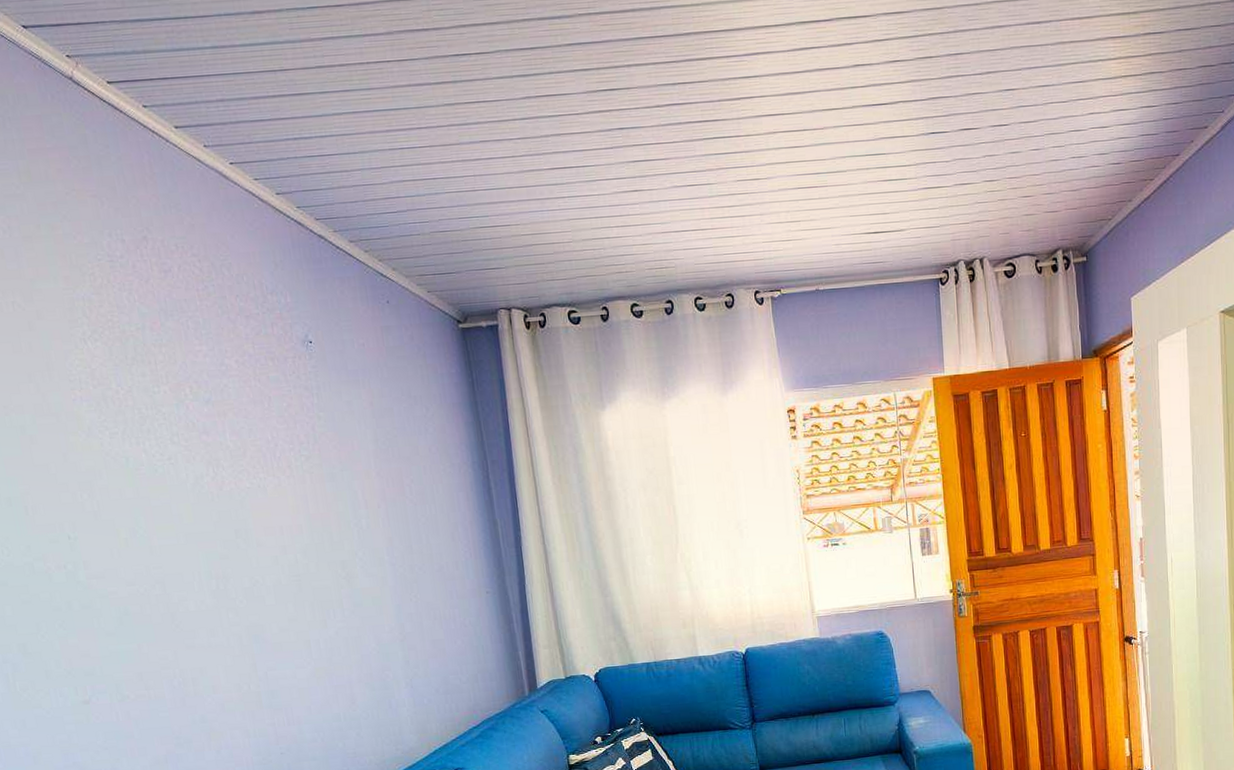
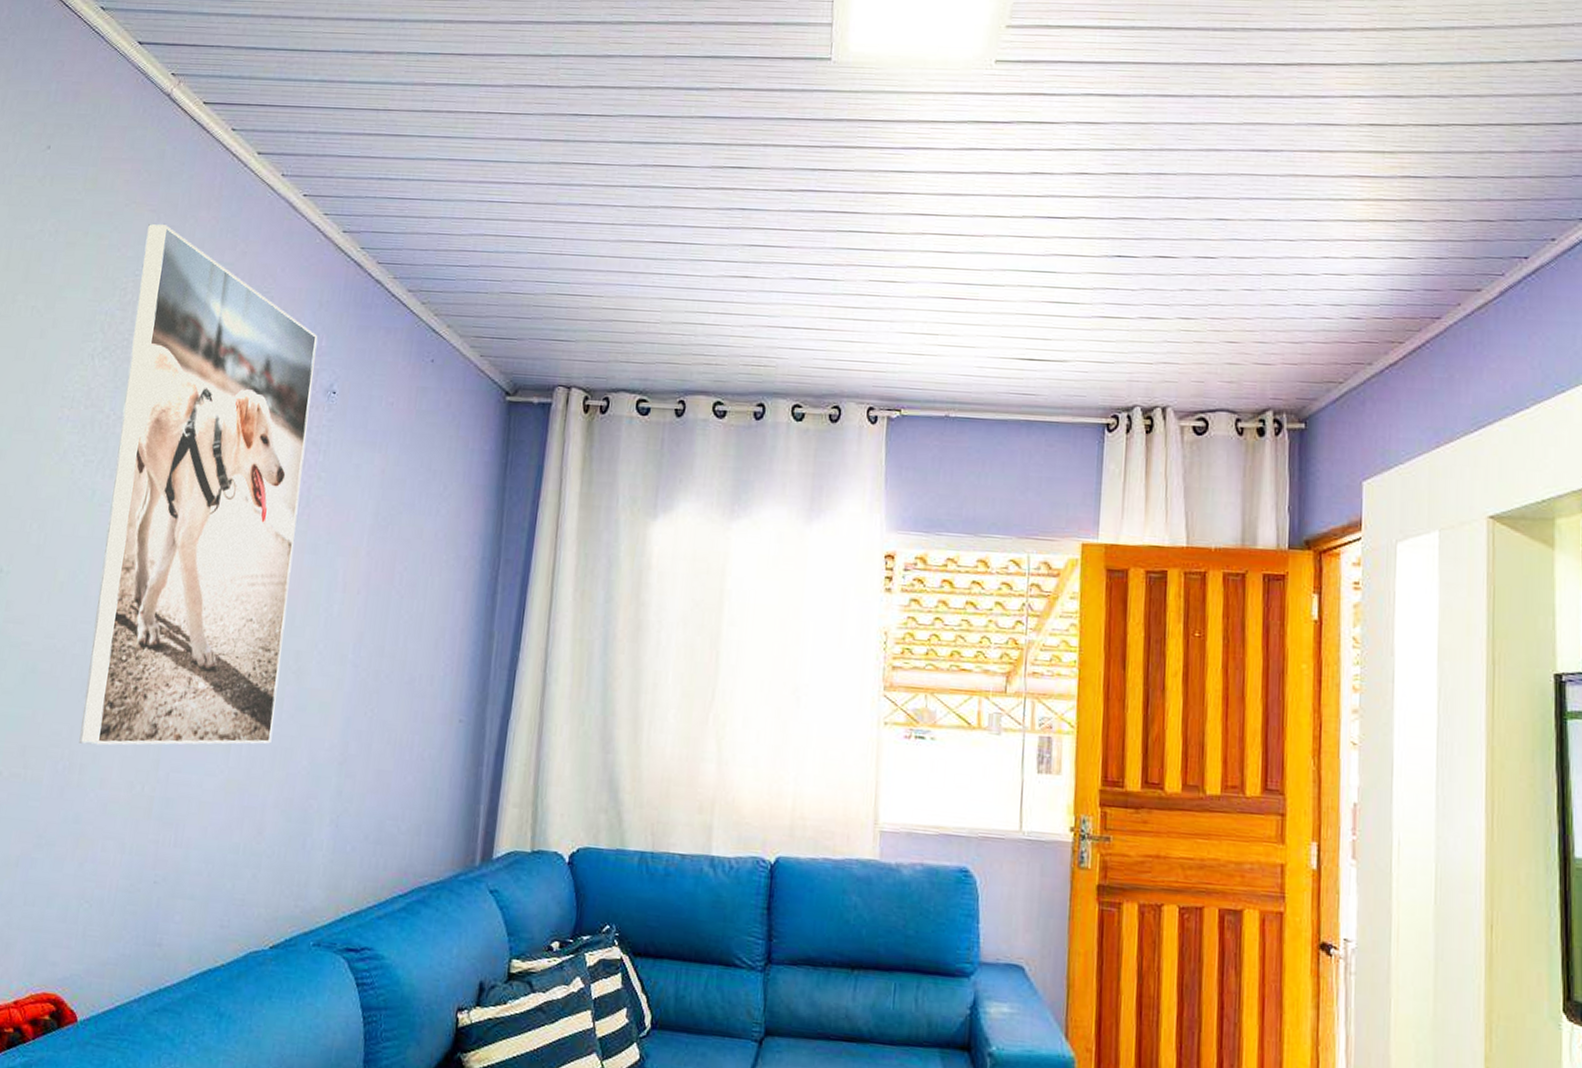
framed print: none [94,208,342,663] -> present [79,224,318,746]

